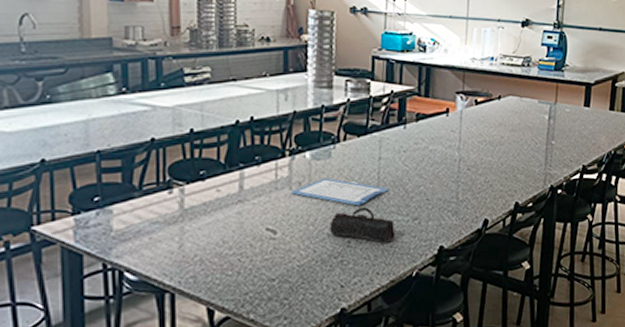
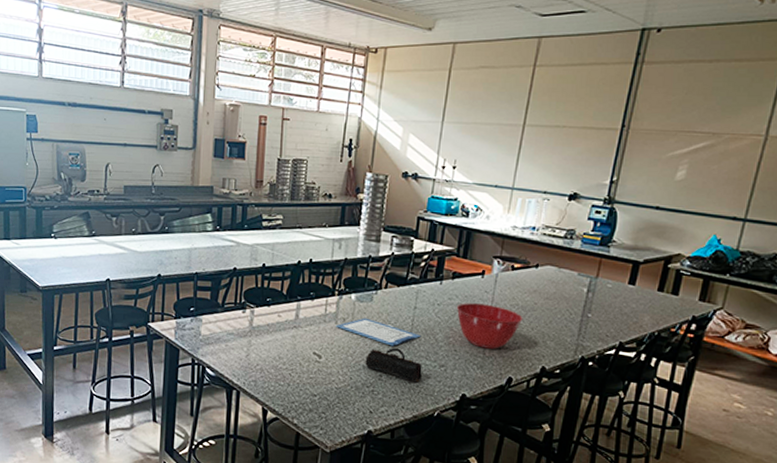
mixing bowl: none [423,144,492,193] -> present [456,303,523,349]

